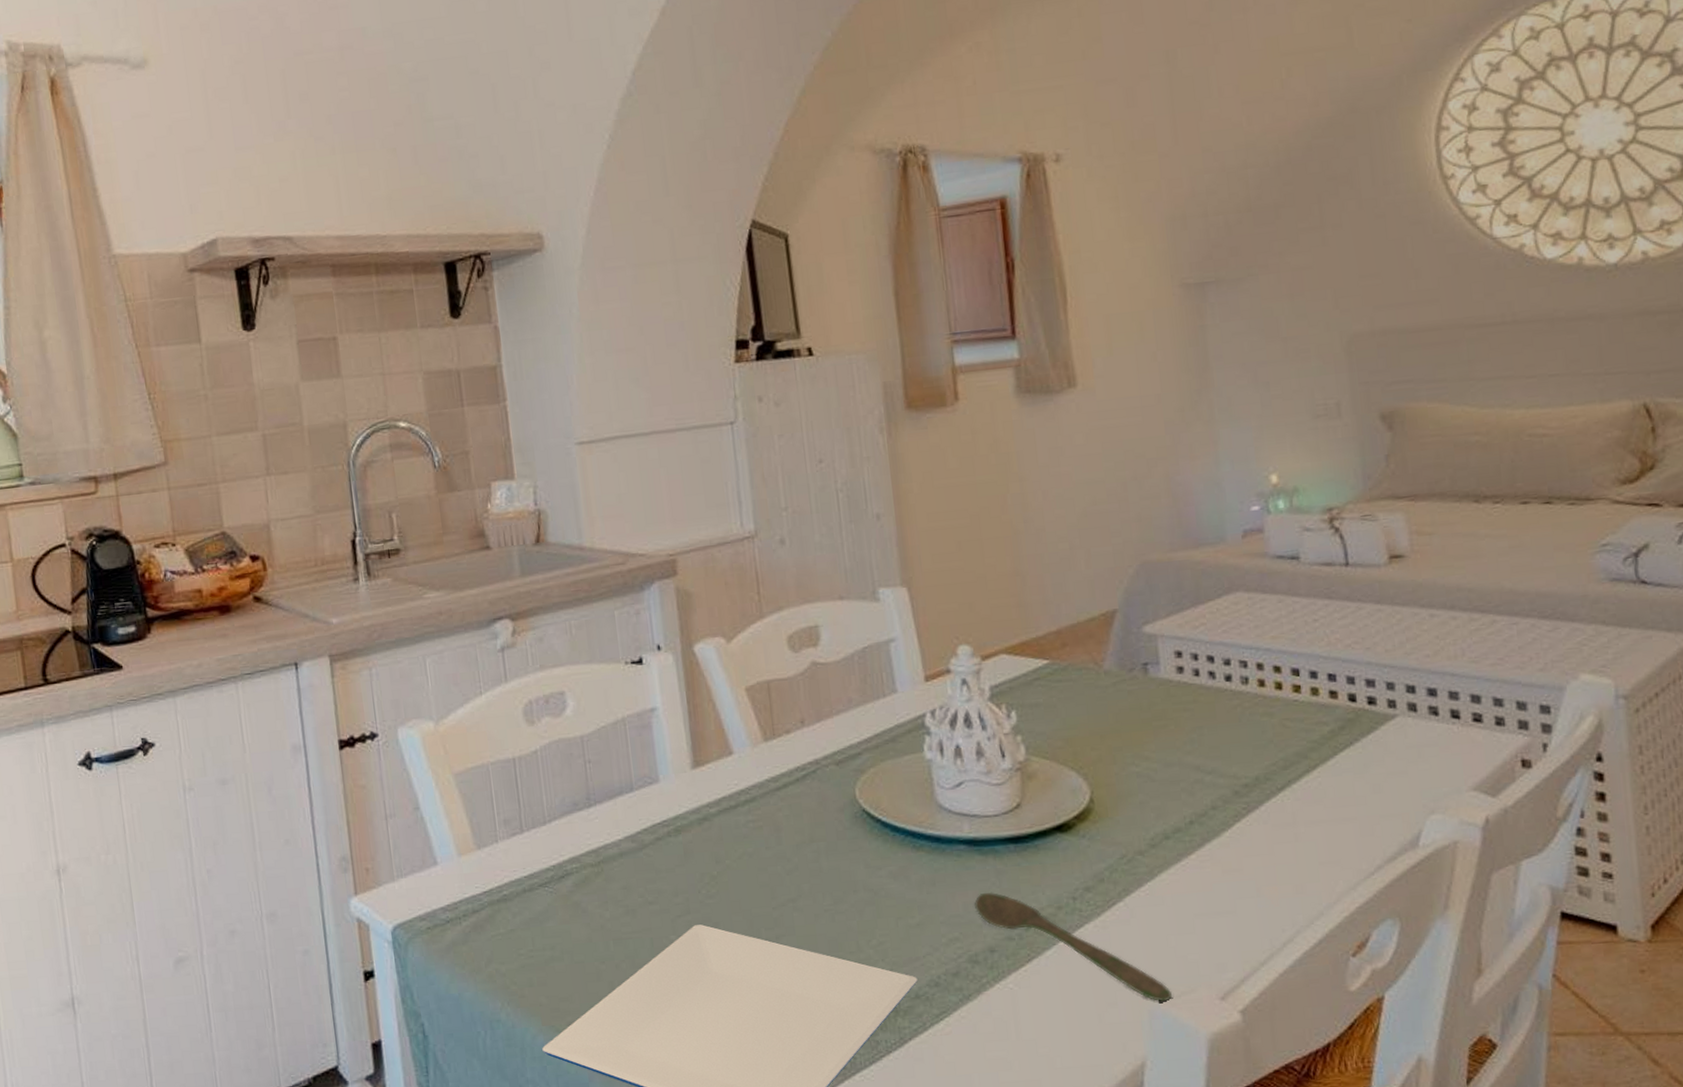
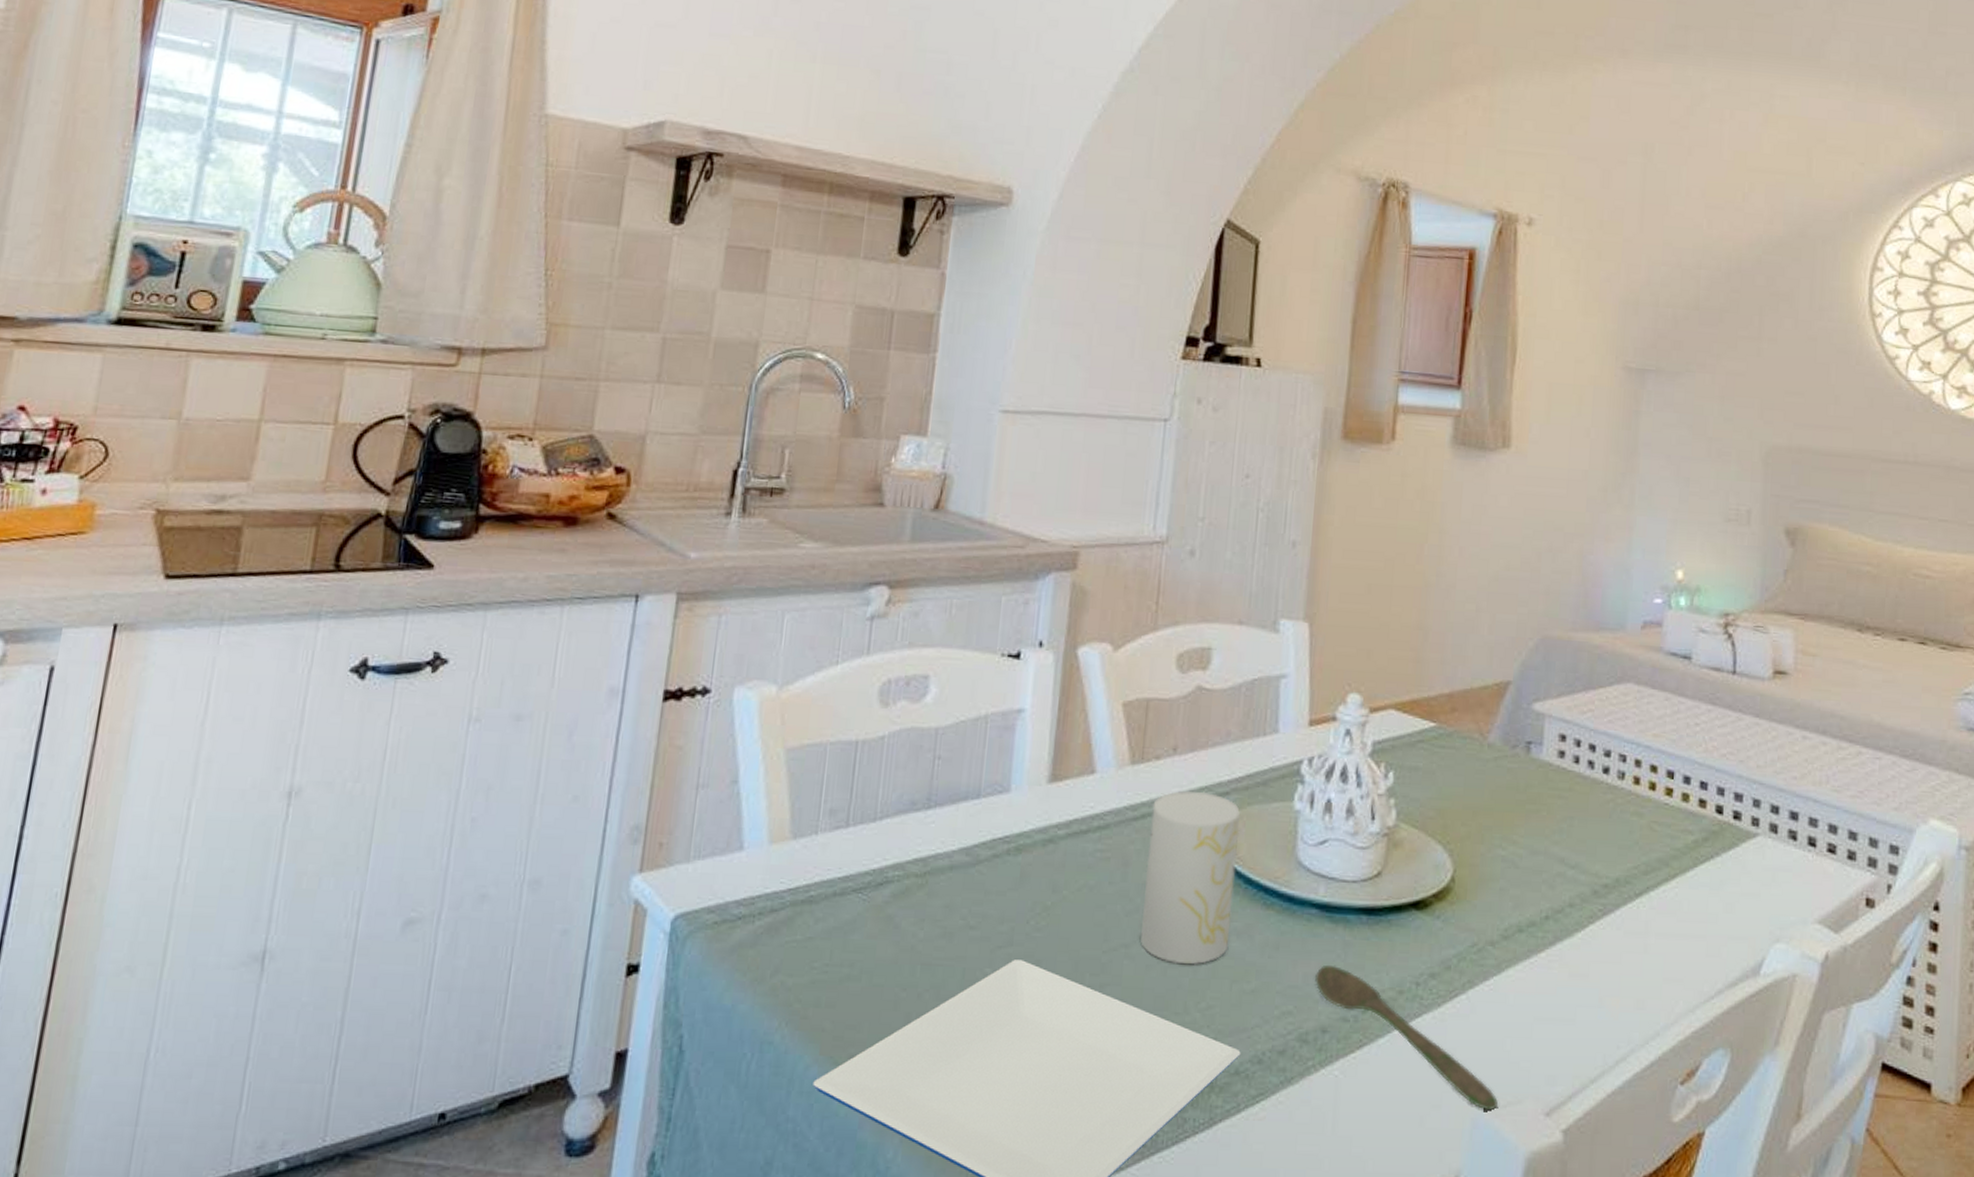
cup: none [792,755,888,910] -> present [1141,791,1241,965]

